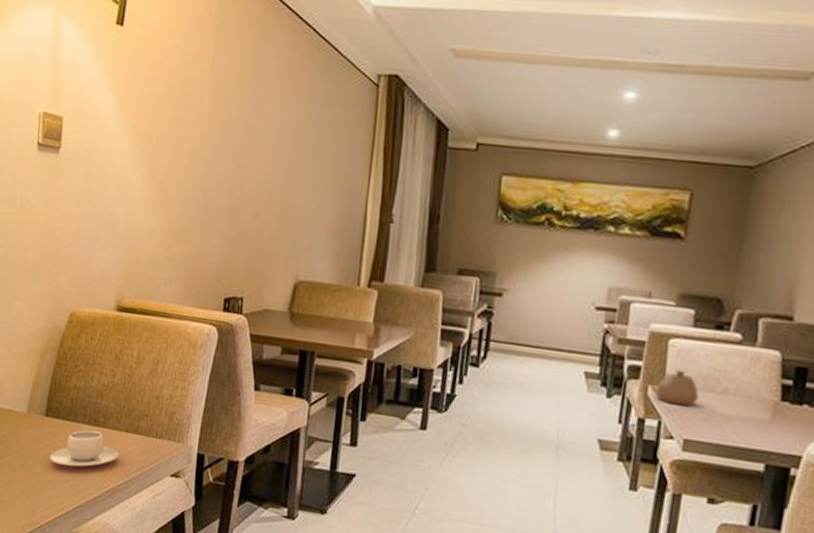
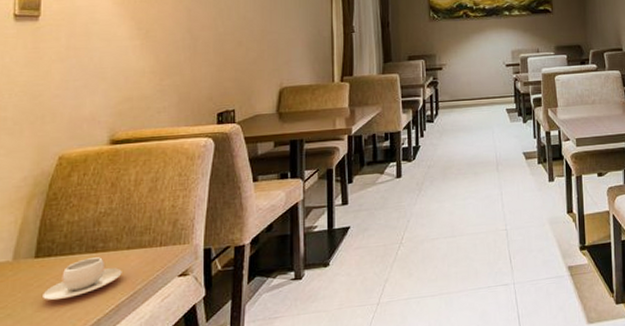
sugar bowl: present [655,369,699,407] -> none [553,94,579,118]

